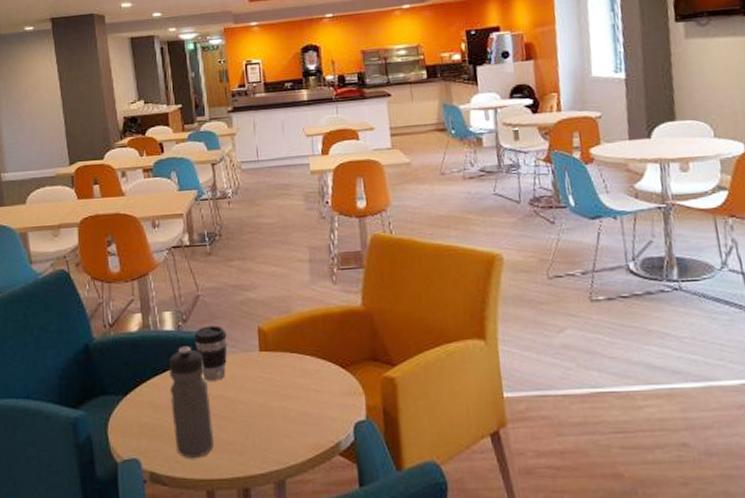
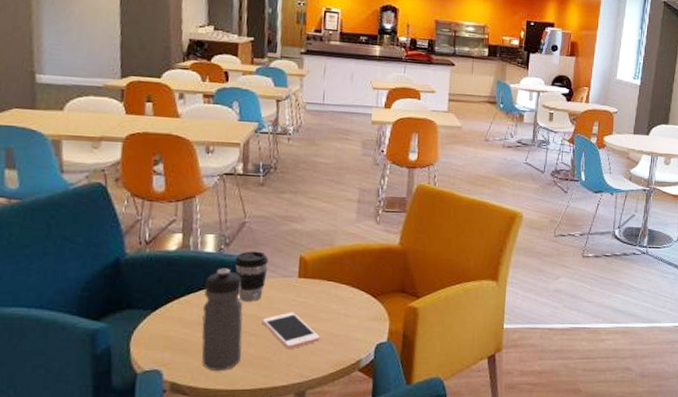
cell phone: none [229,390,292,433] -> present [262,312,320,350]

